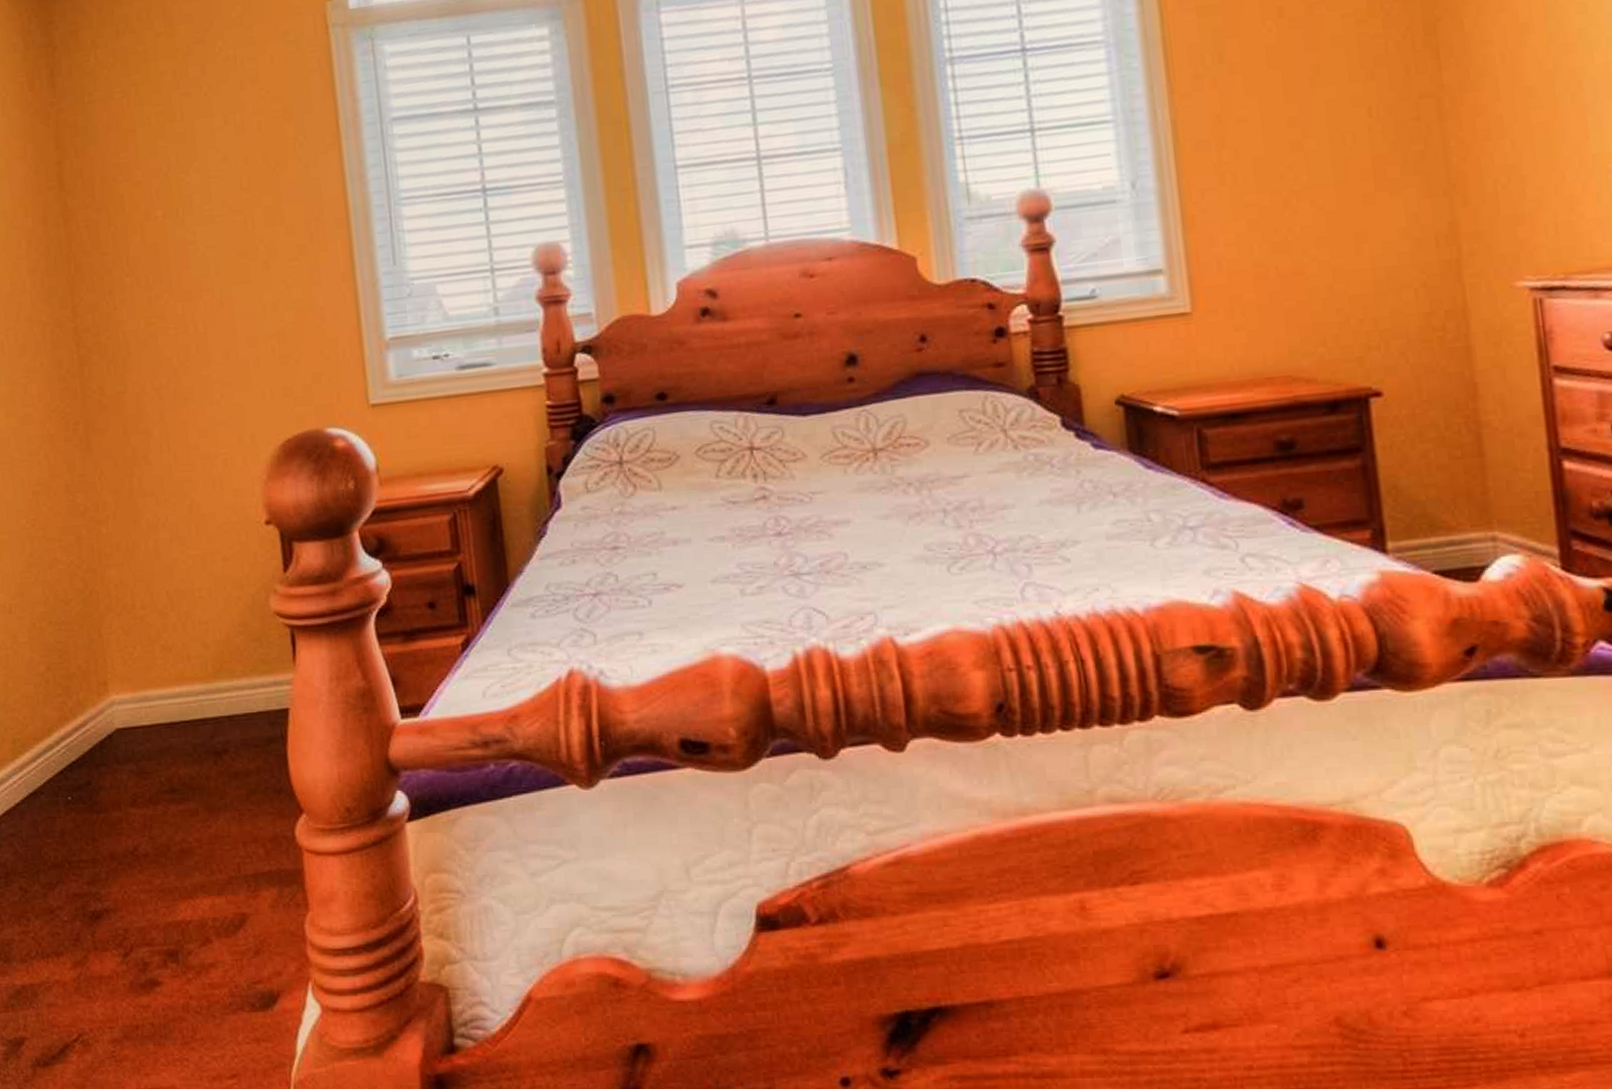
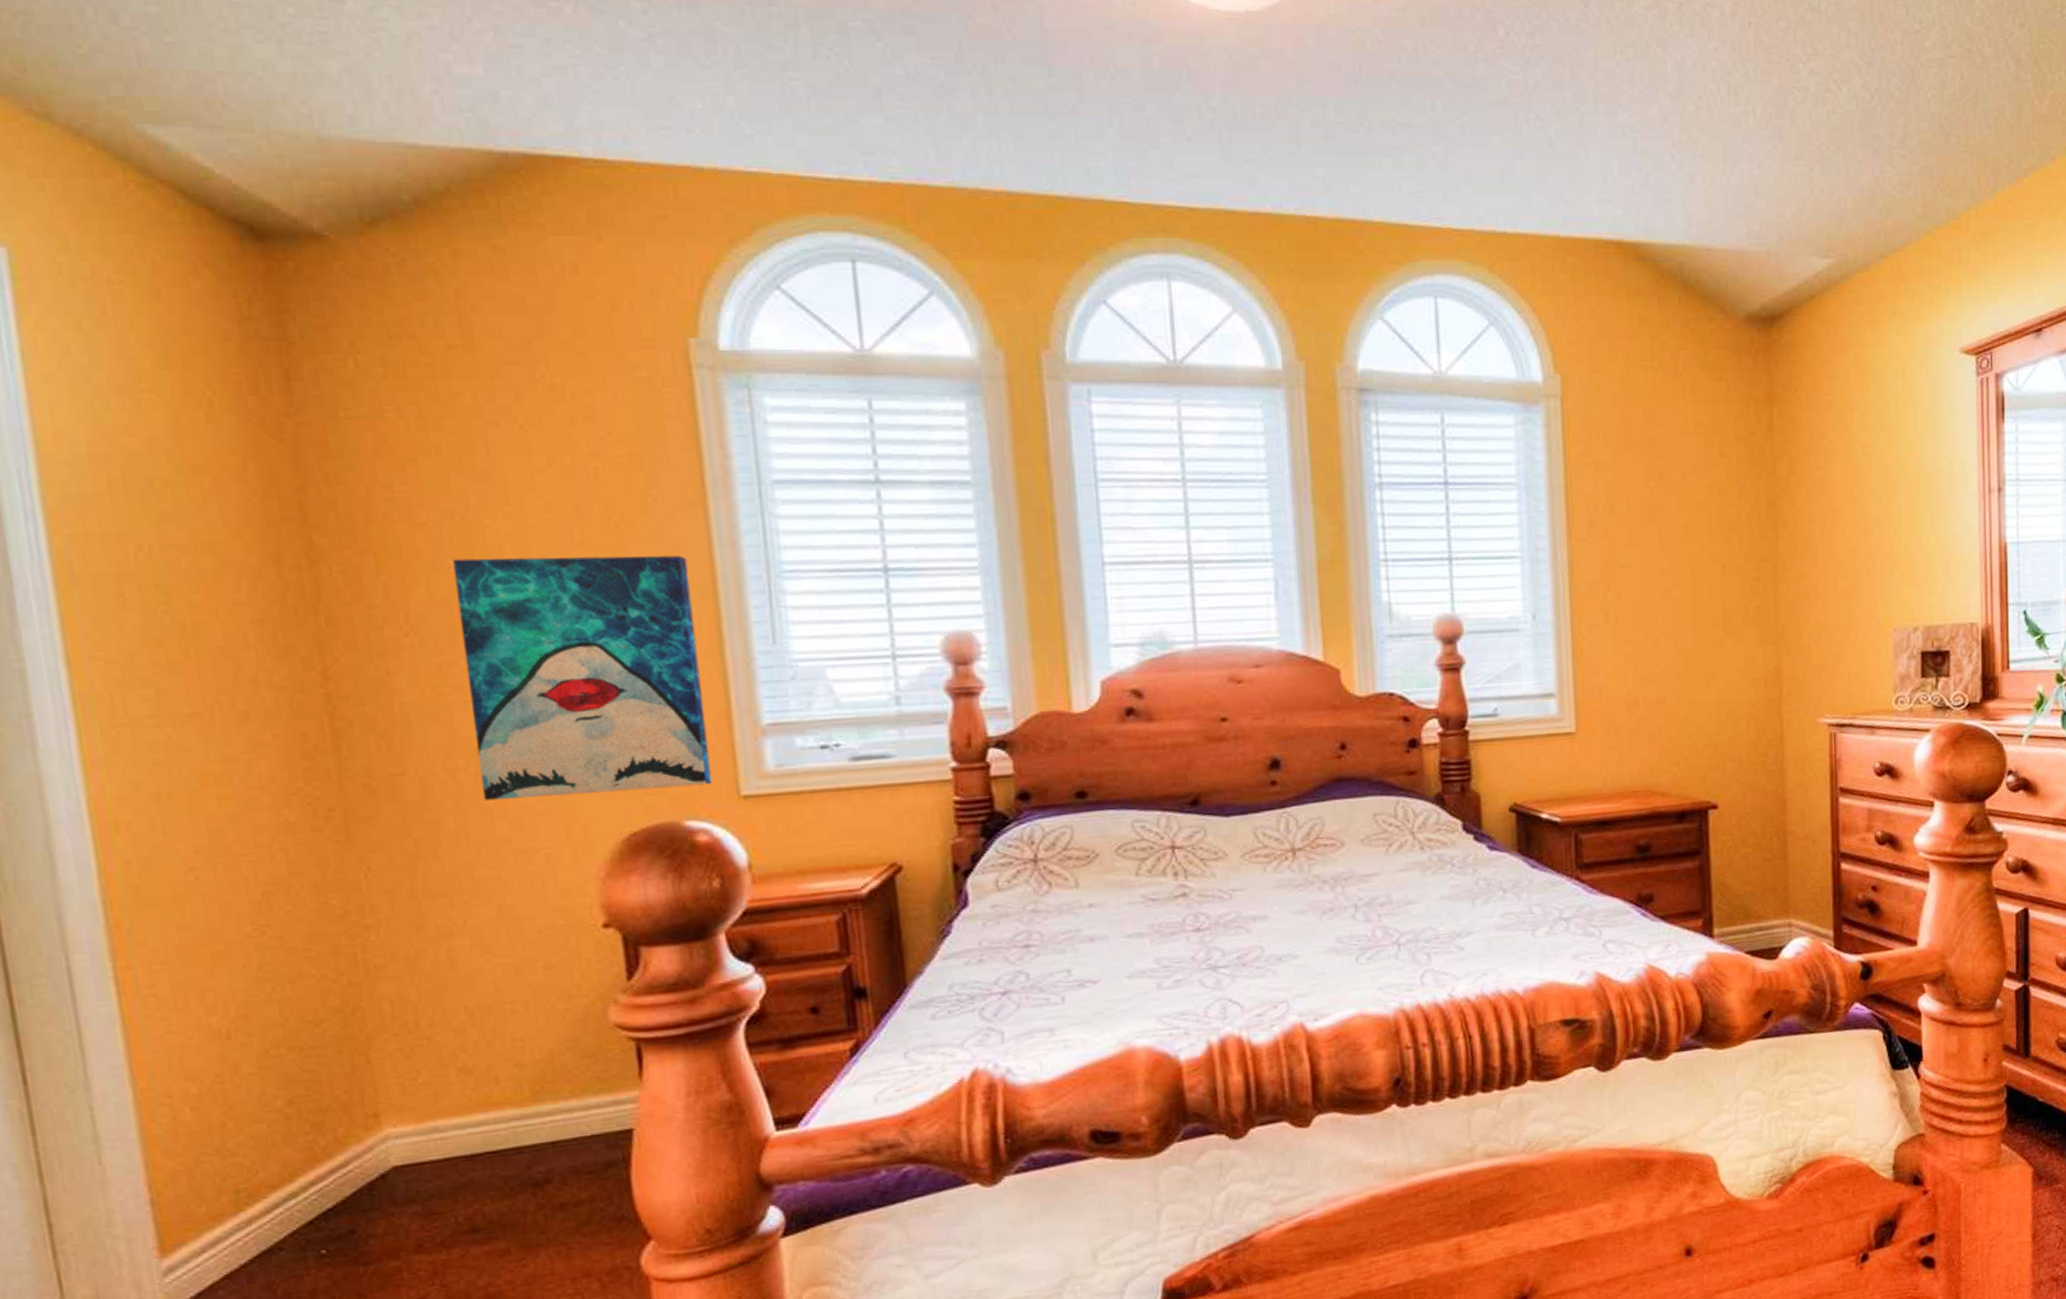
wall art: none [158,192,347,413] -> present [452,555,712,801]

